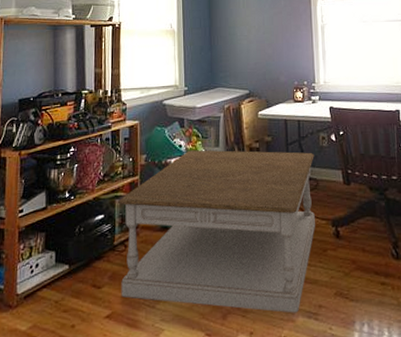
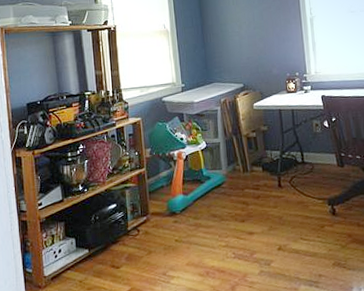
coffee table: present [119,150,315,313] -> none [129,139,313,283]

